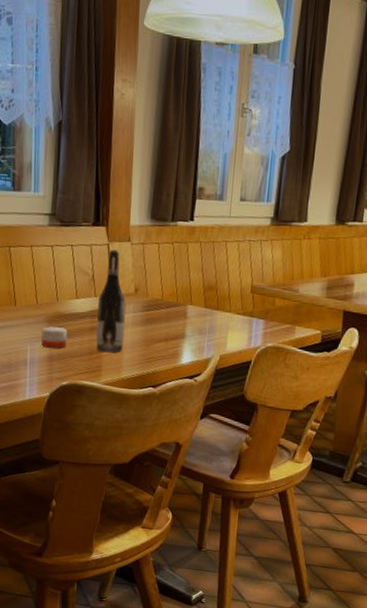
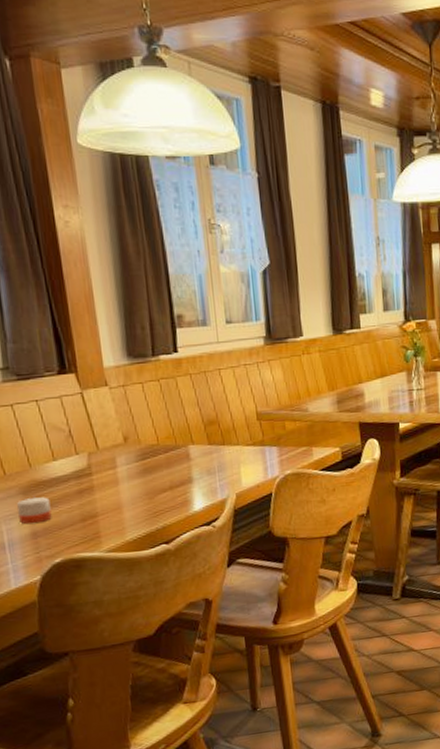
wine bottle: present [95,249,126,353] -> none [81,397,122,516]

